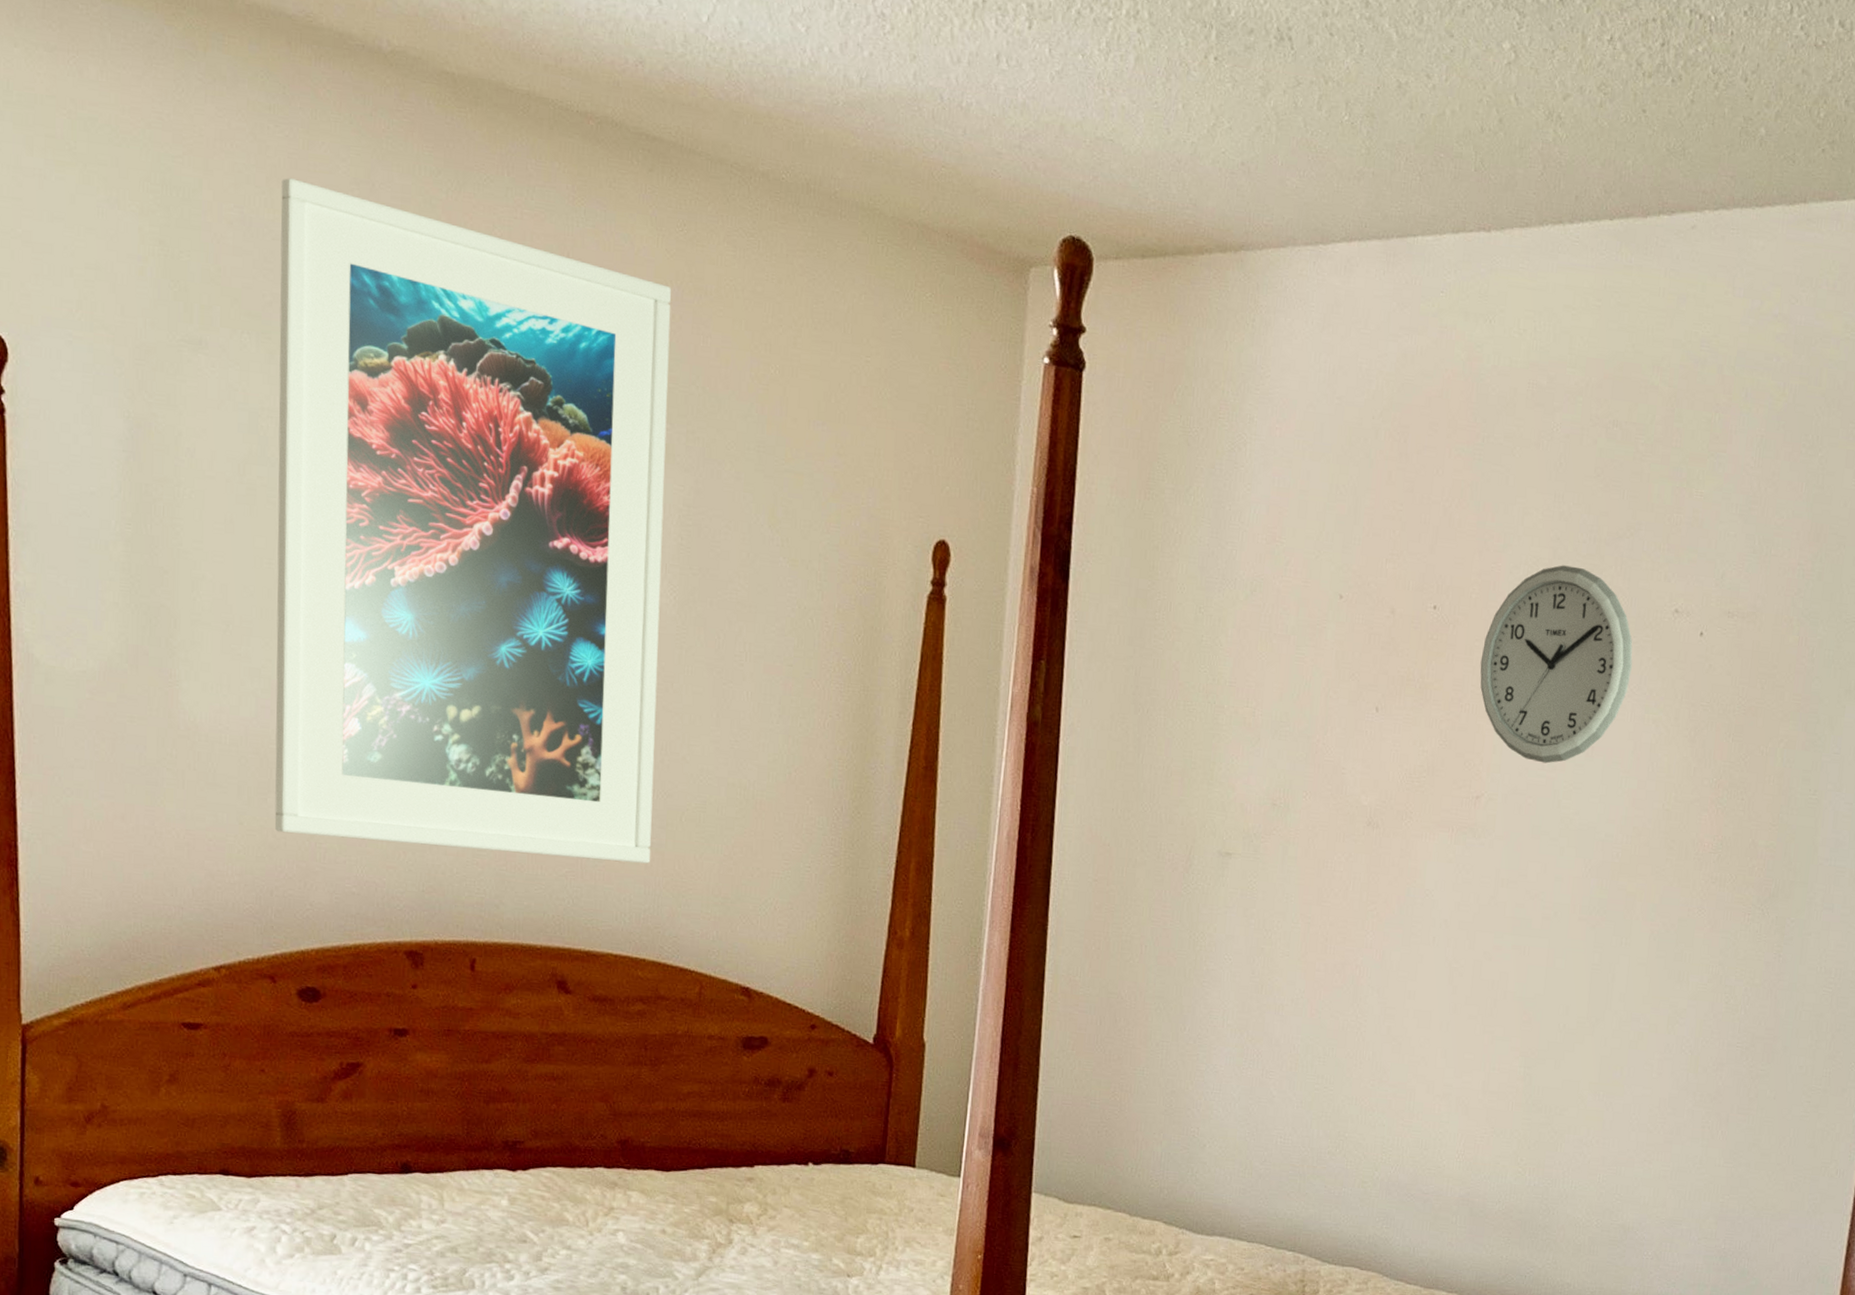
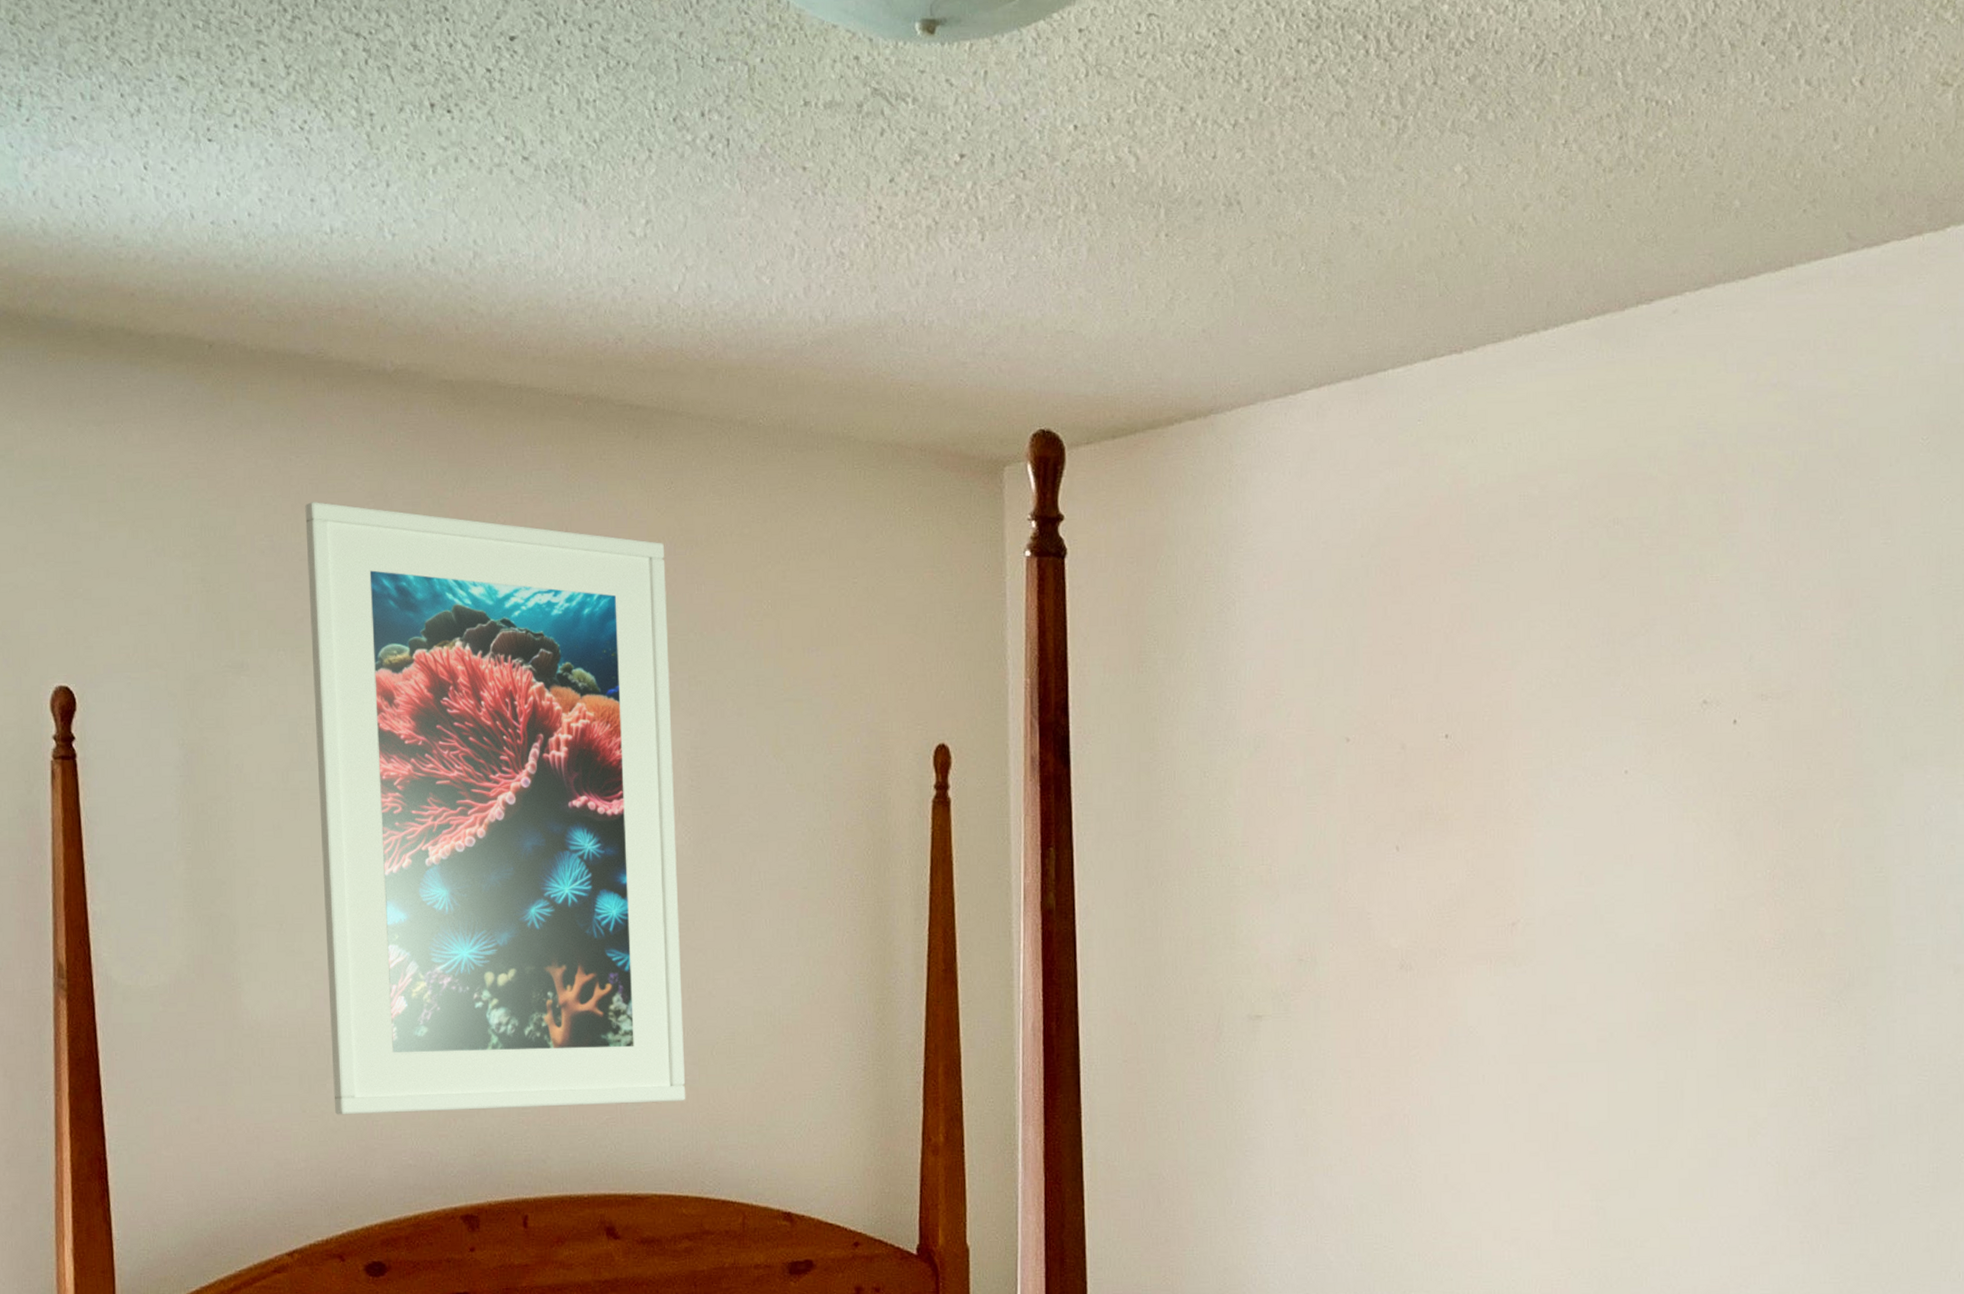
wall clock: present [1480,565,1633,764] -> none [1501,673,1664,879]

